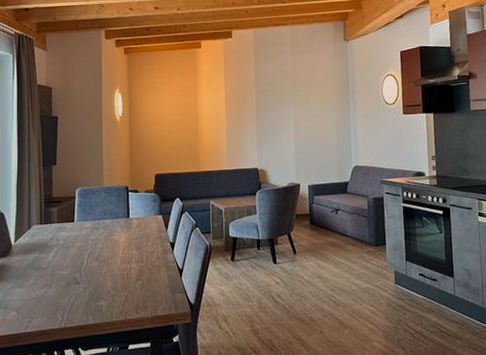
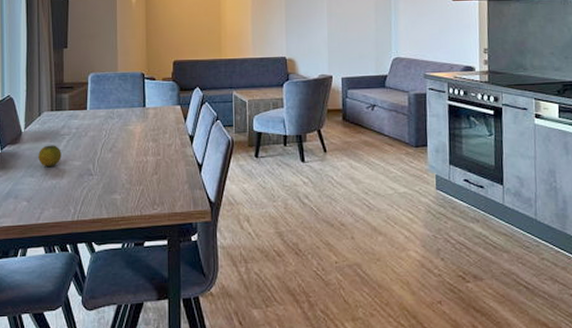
fruit: none [27,256,50,277] -> present [38,145,62,167]

